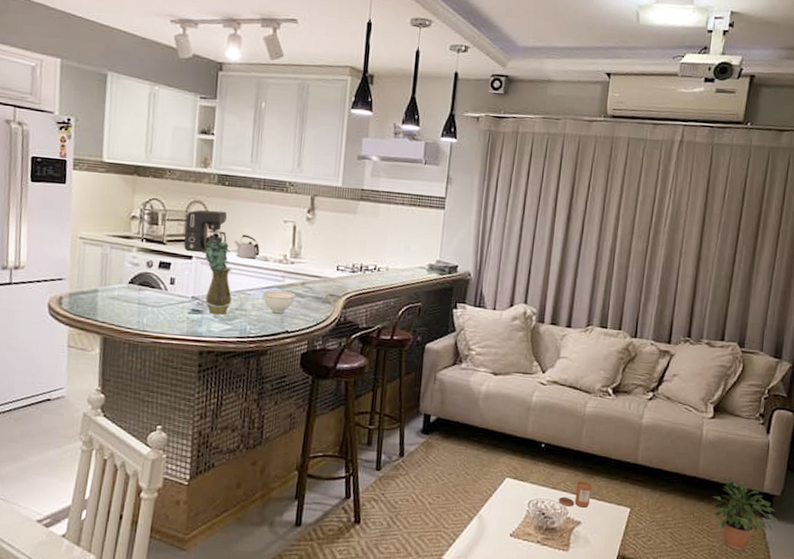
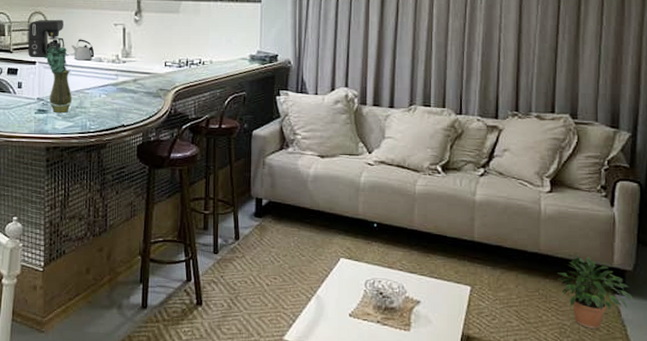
bowl: present [262,290,295,314] -> none [99,88,129,110]
candle: present [558,481,593,508] -> none [395,260,430,287]

